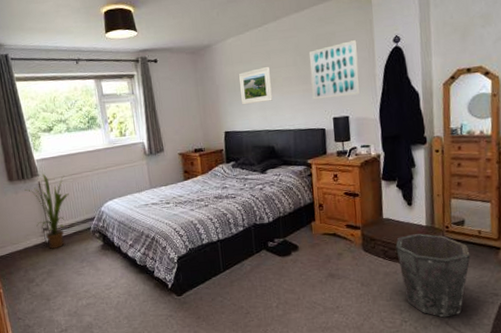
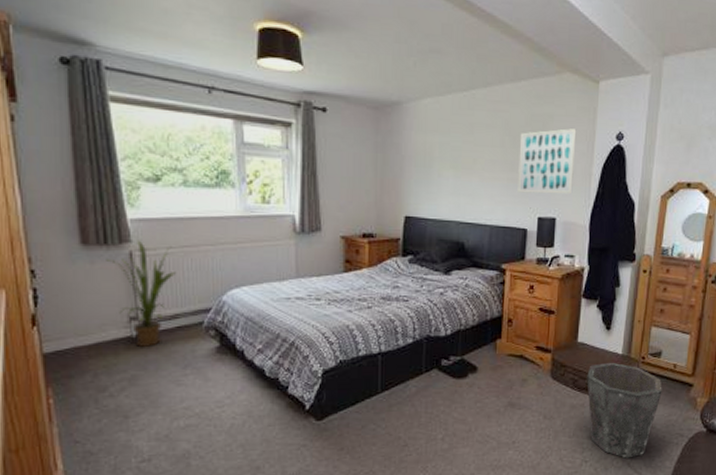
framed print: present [239,66,272,105] -> none [431,142,471,187]

